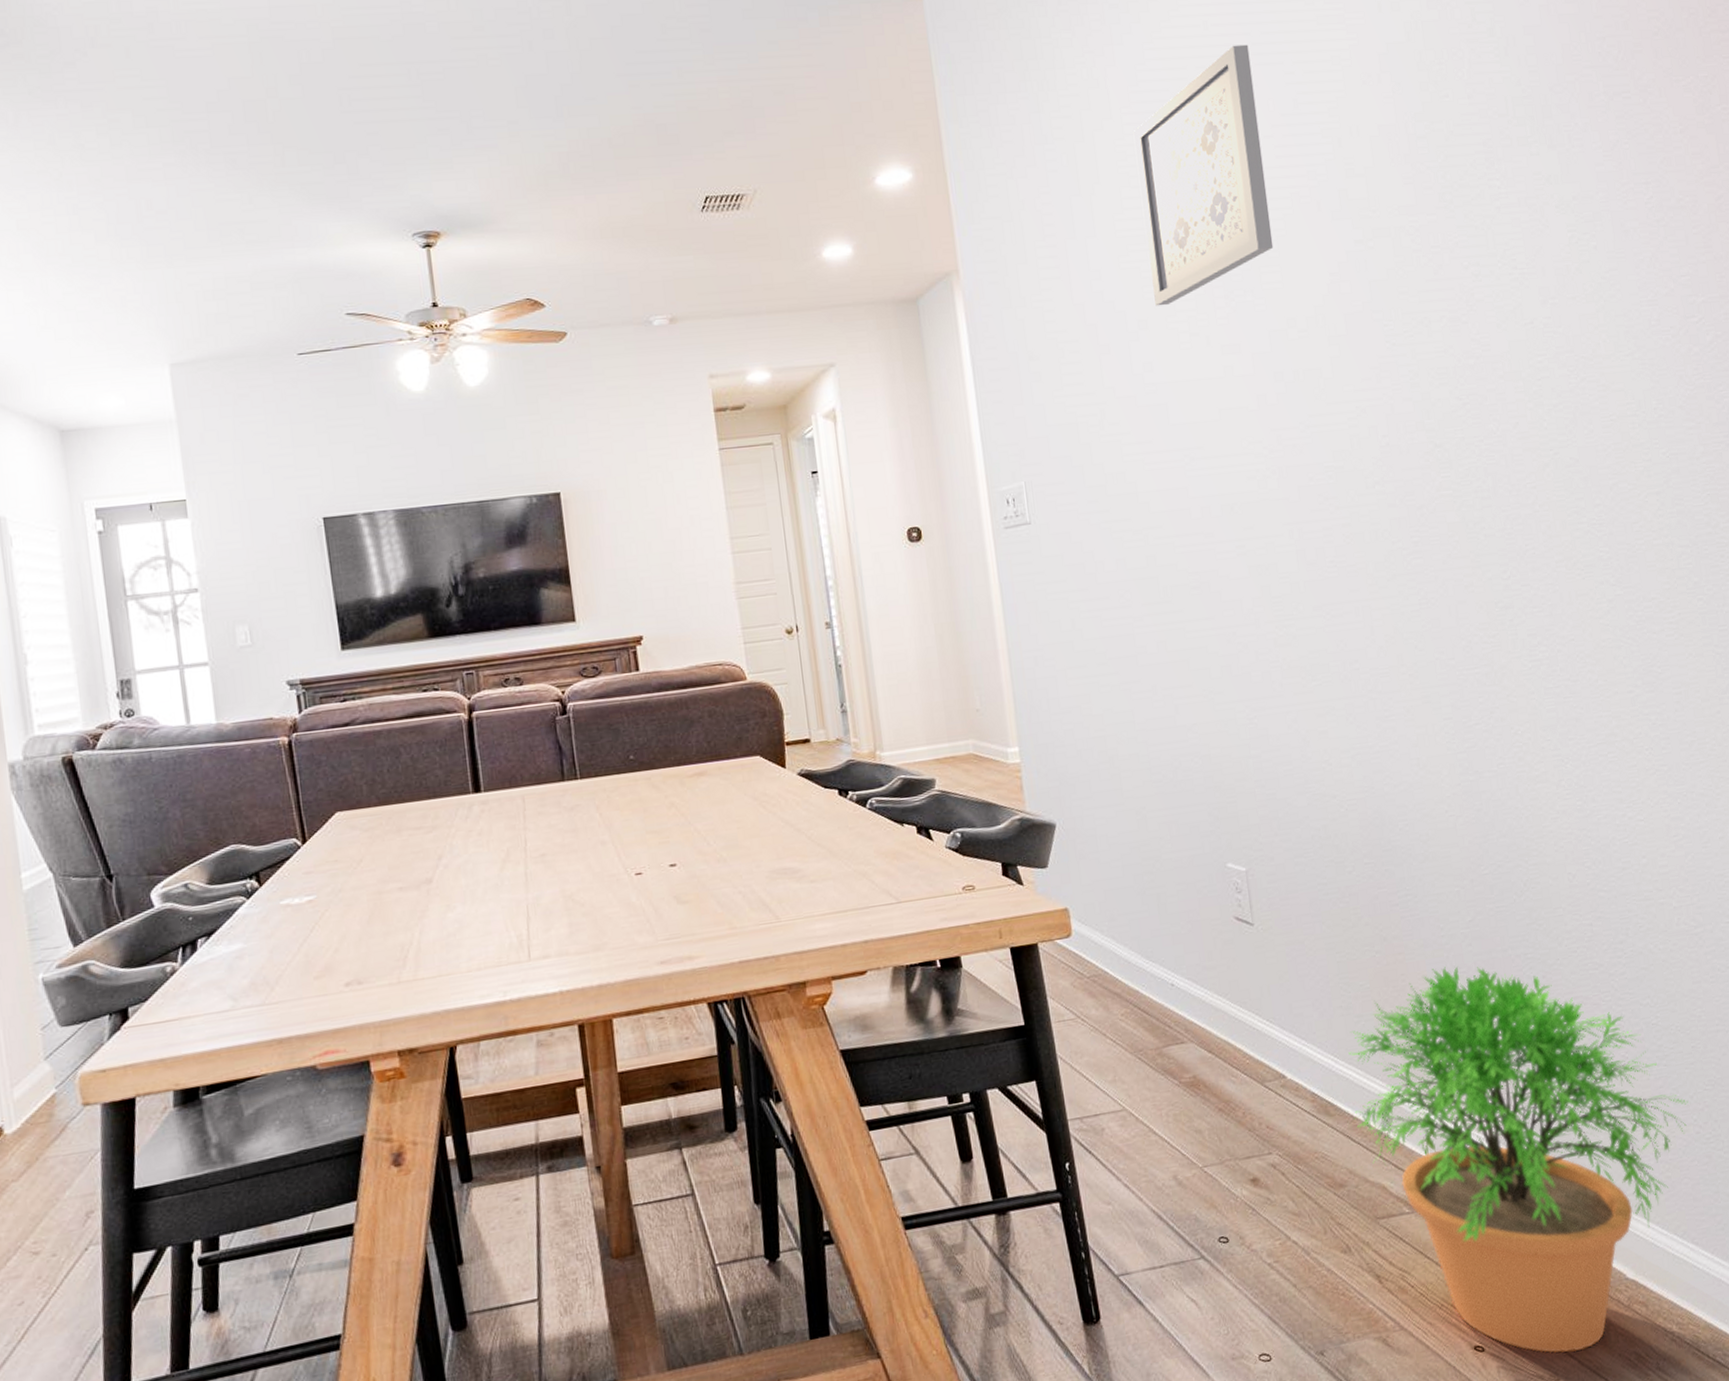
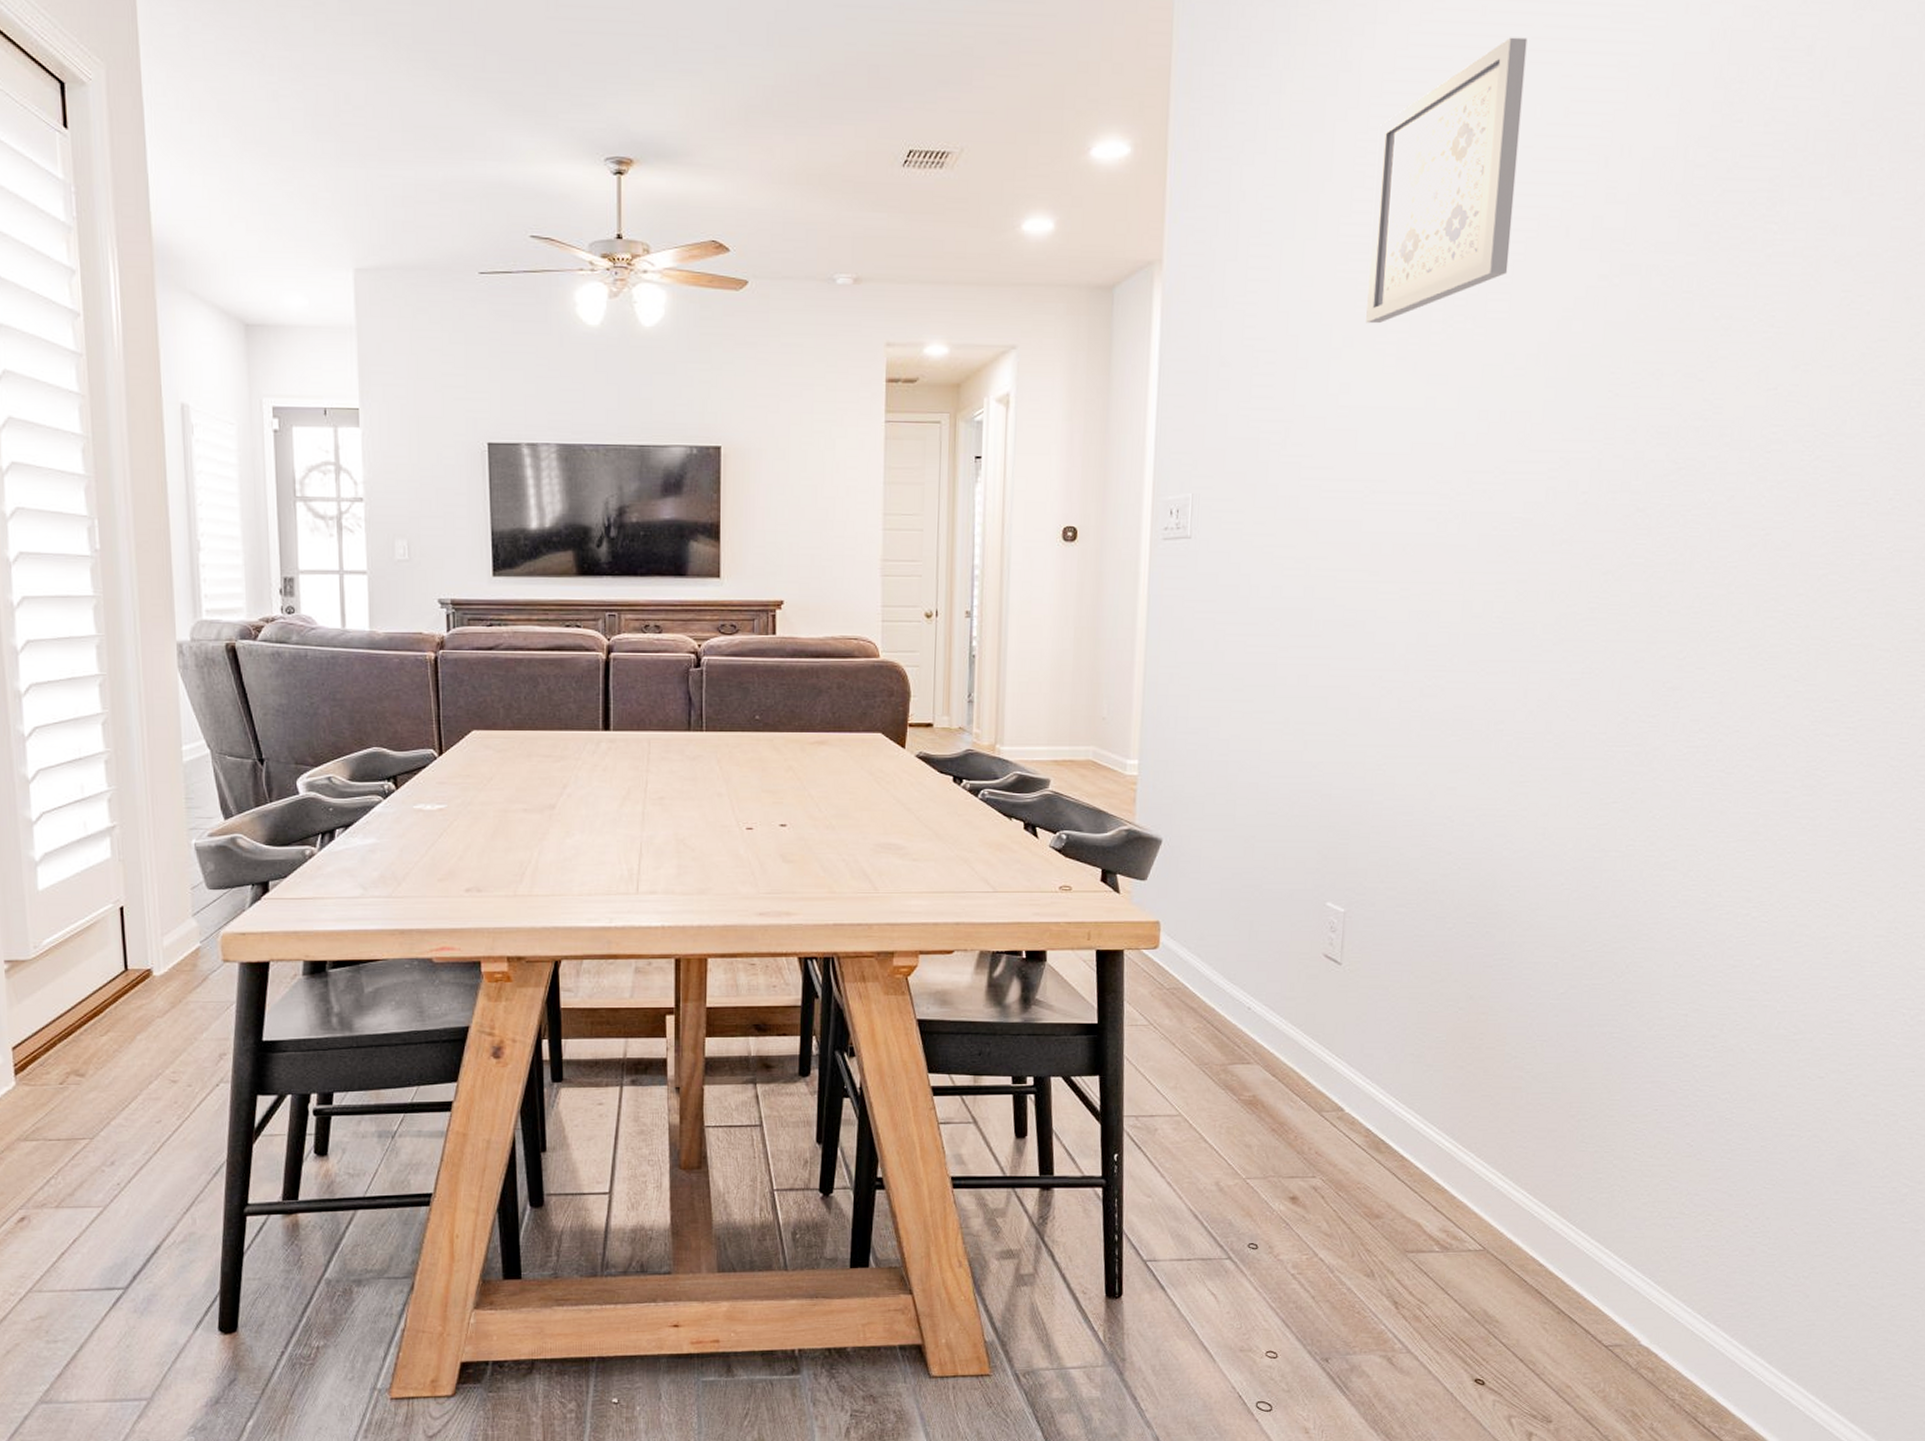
potted plant: present [1348,966,1688,1354] -> none [1403,1033,1744,1401]

